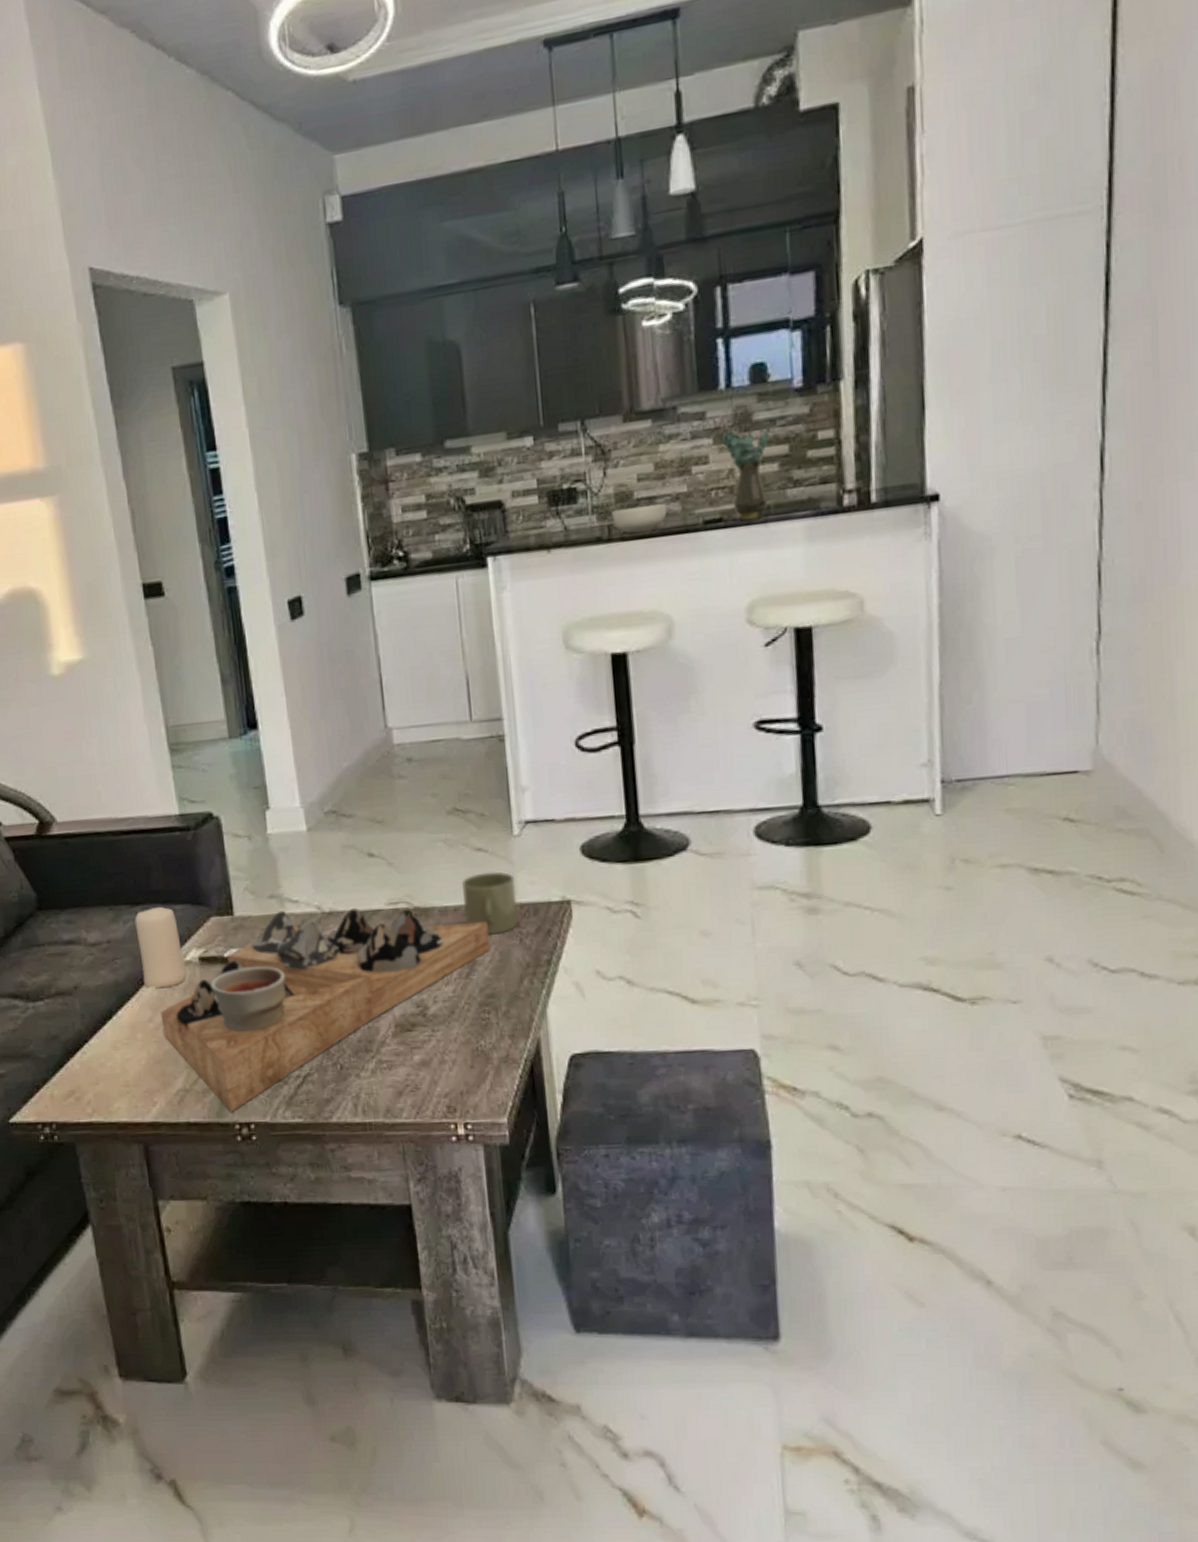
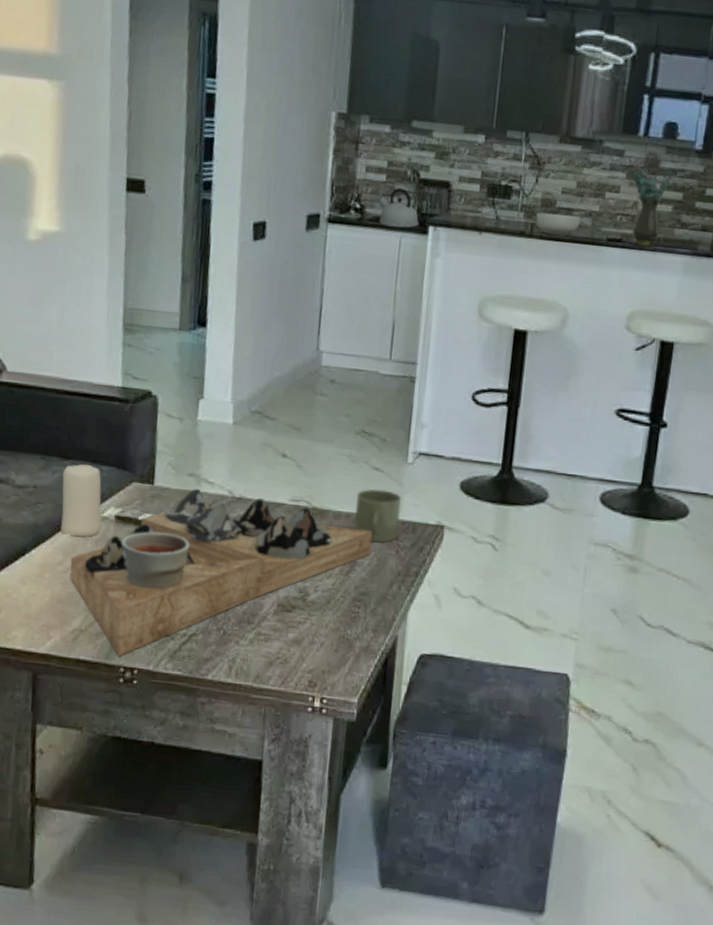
kettle: none [423,520,475,570] -> present [378,187,419,228]

